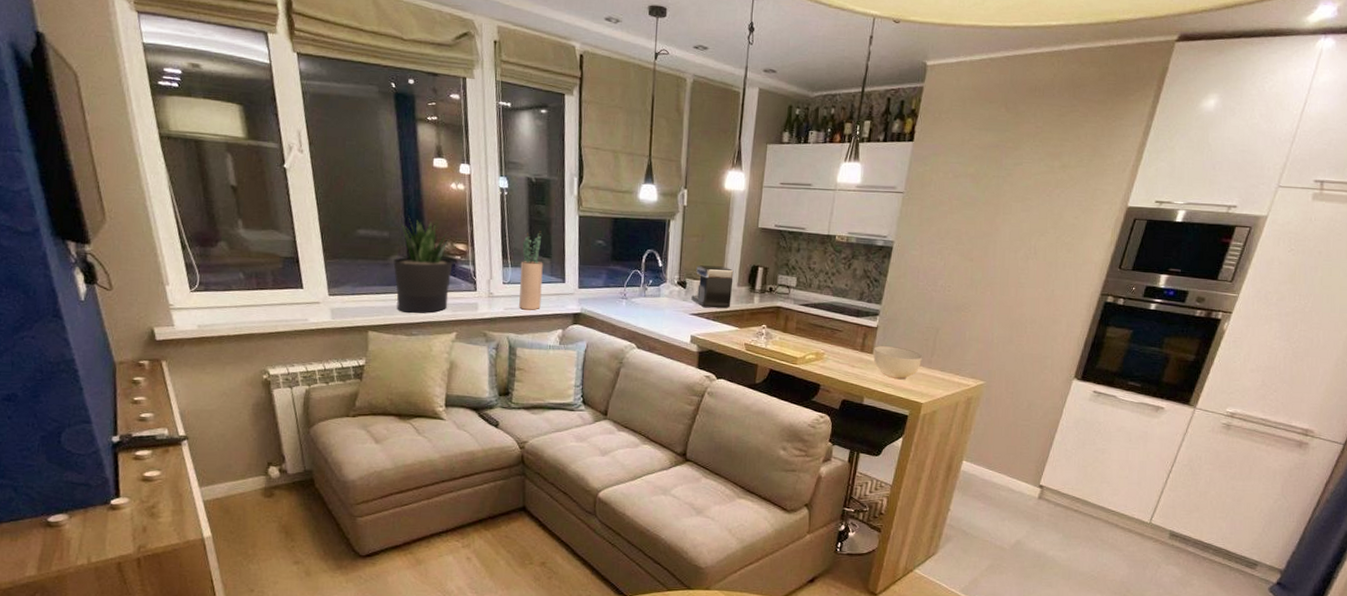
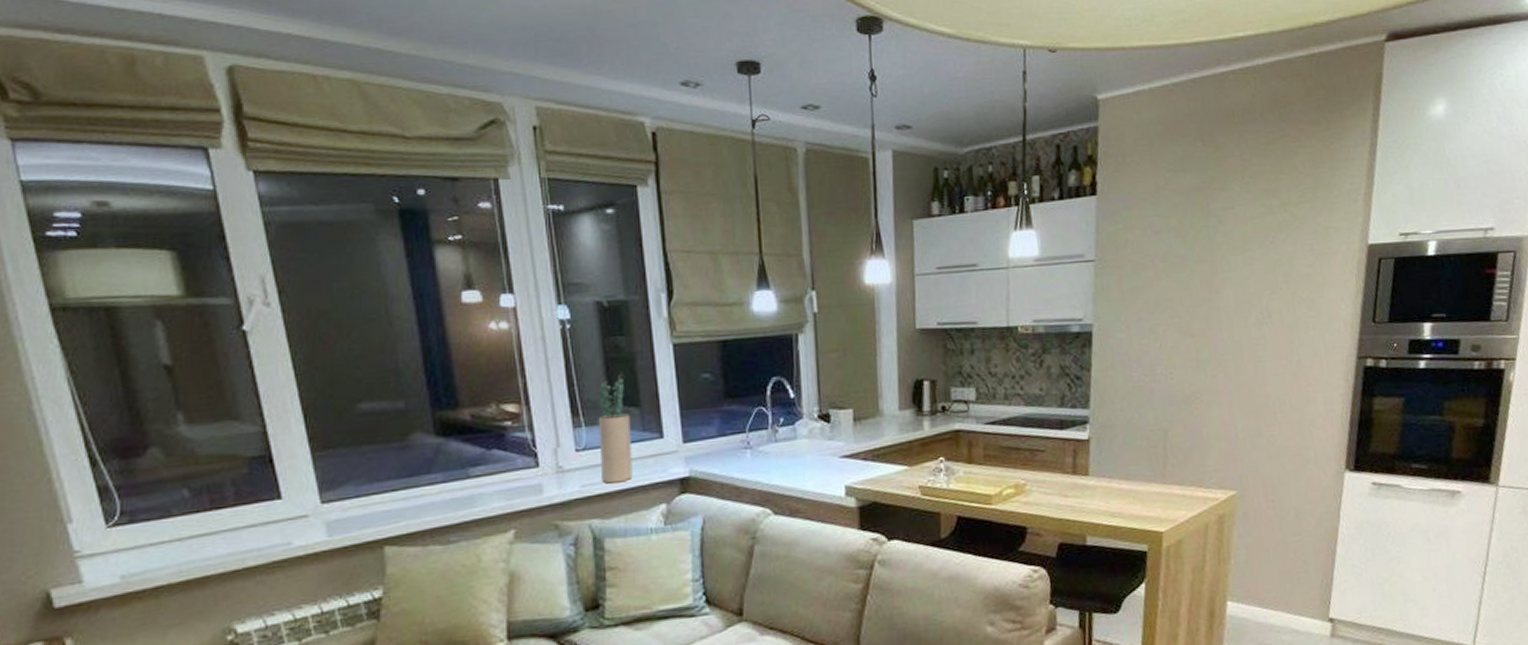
planter: present [393,215,453,314] -> none [414,374,501,512]
coffee maker: present [691,265,734,309] -> none [839,385,894,446]
bowl: present [873,345,923,379] -> none [1088,461,1154,505]

